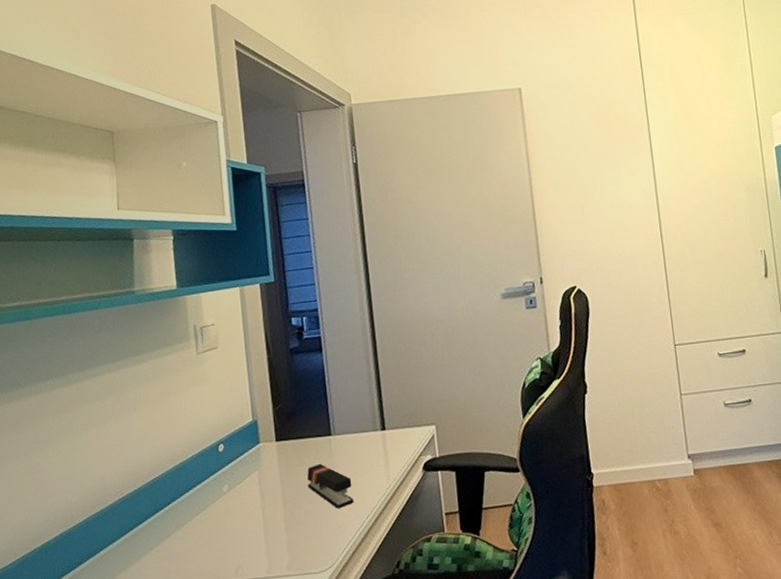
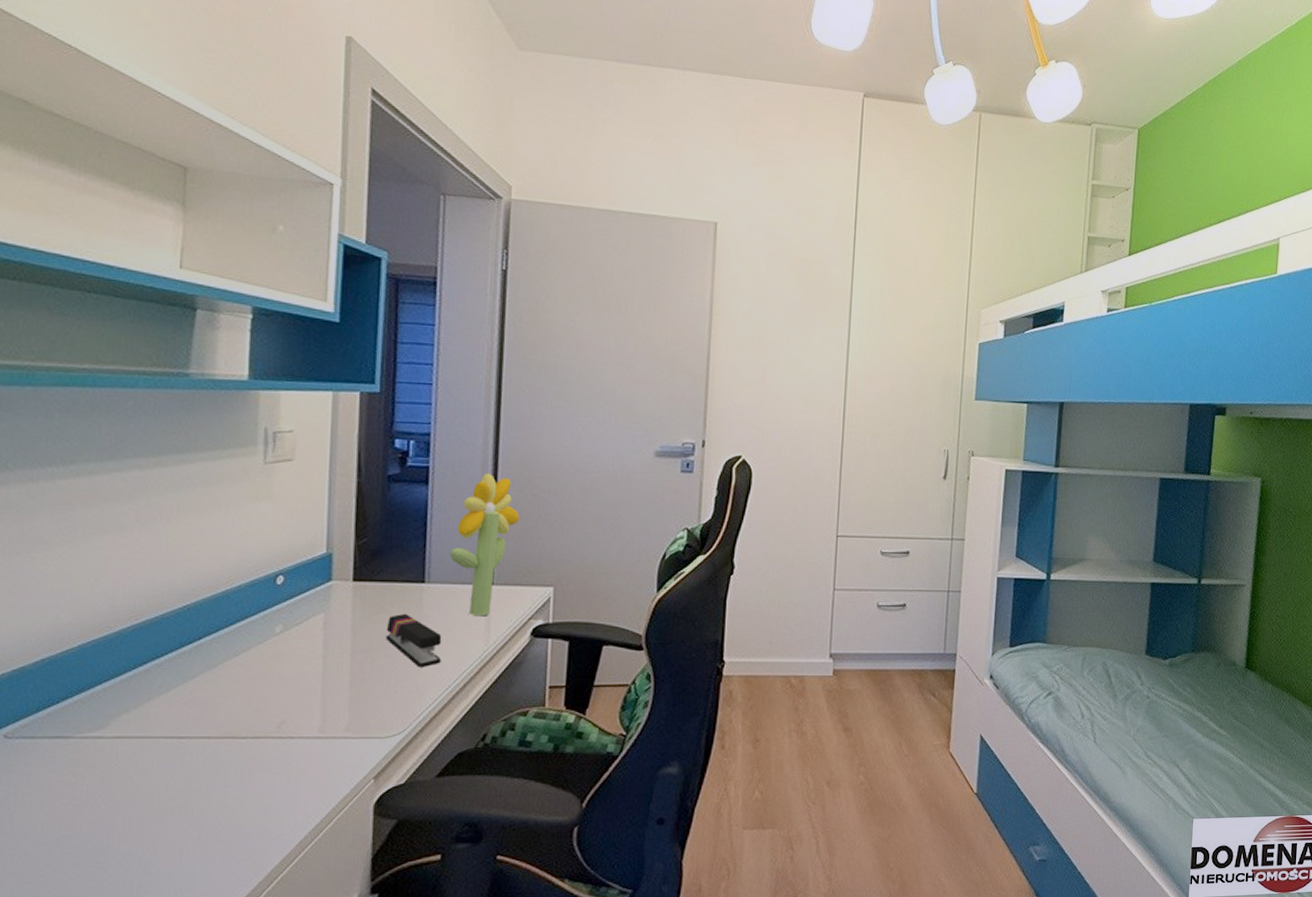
flower: none [347,335,399,458] -> present [449,473,520,615]

